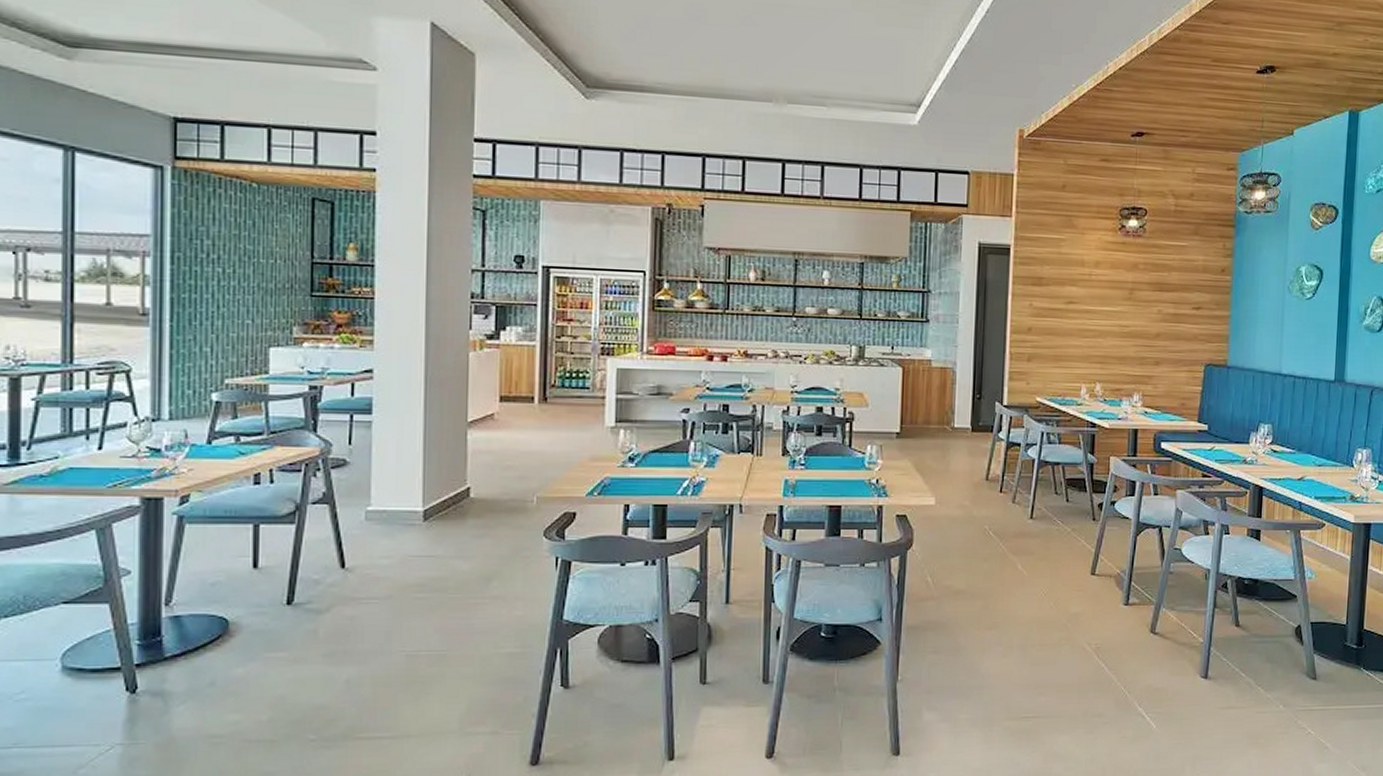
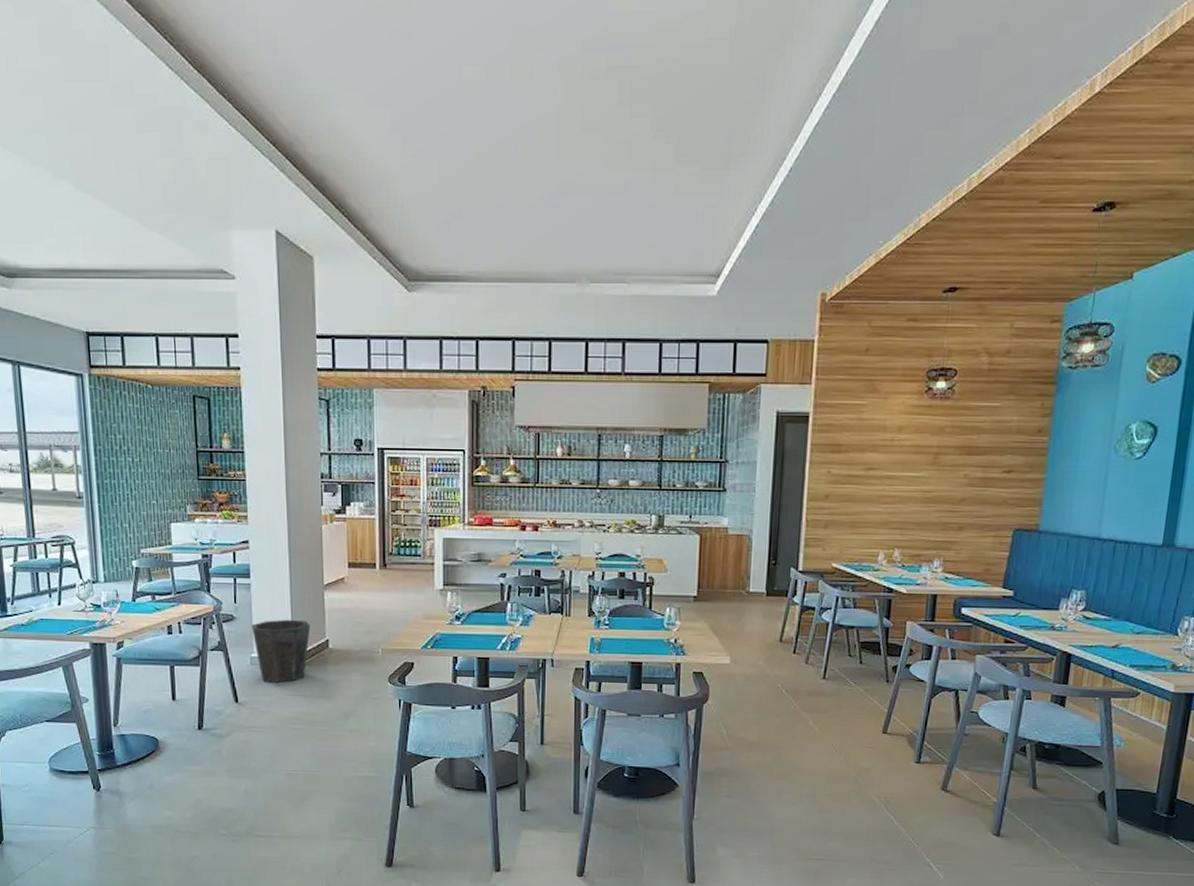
waste bin: none [369,463,448,541] -> present [251,619,311,683]

